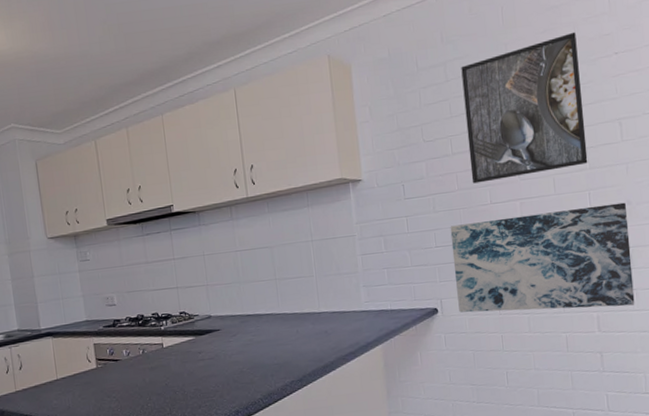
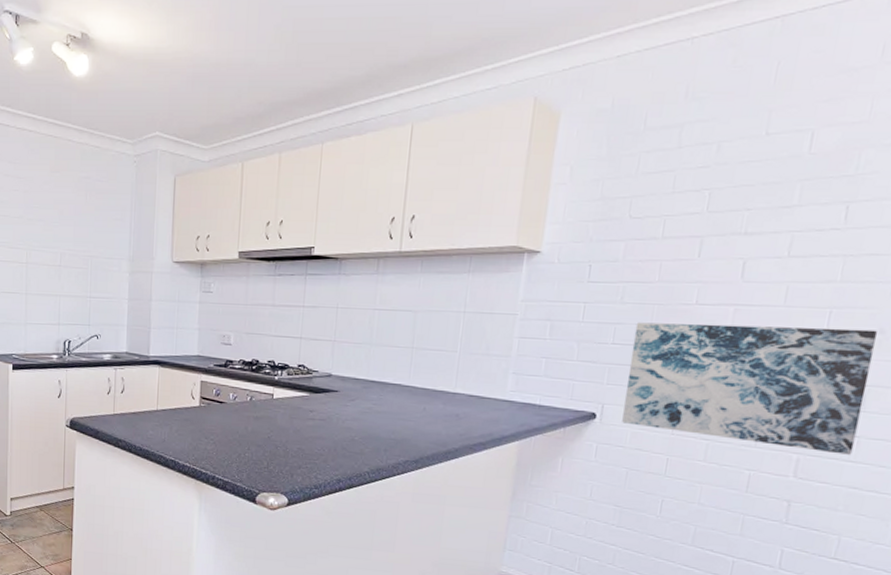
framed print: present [461,32,588,184] -> none [678,105,873,278]

